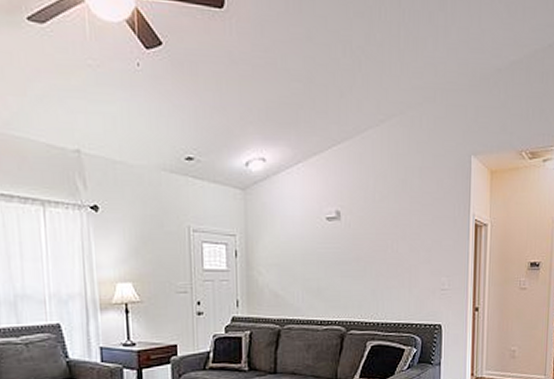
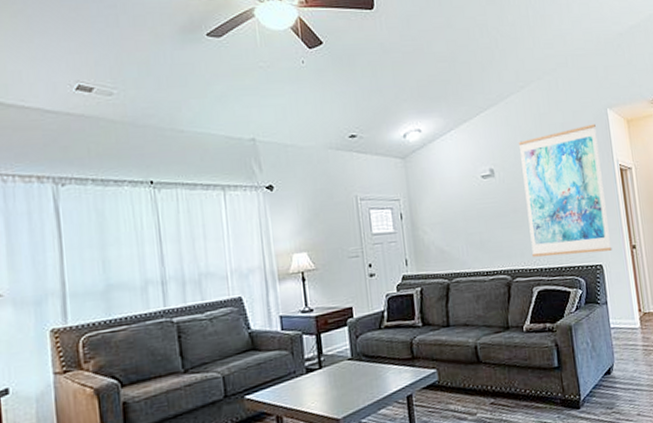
wall art: none [369,172,456,312] -> present [518,124,612,257]

